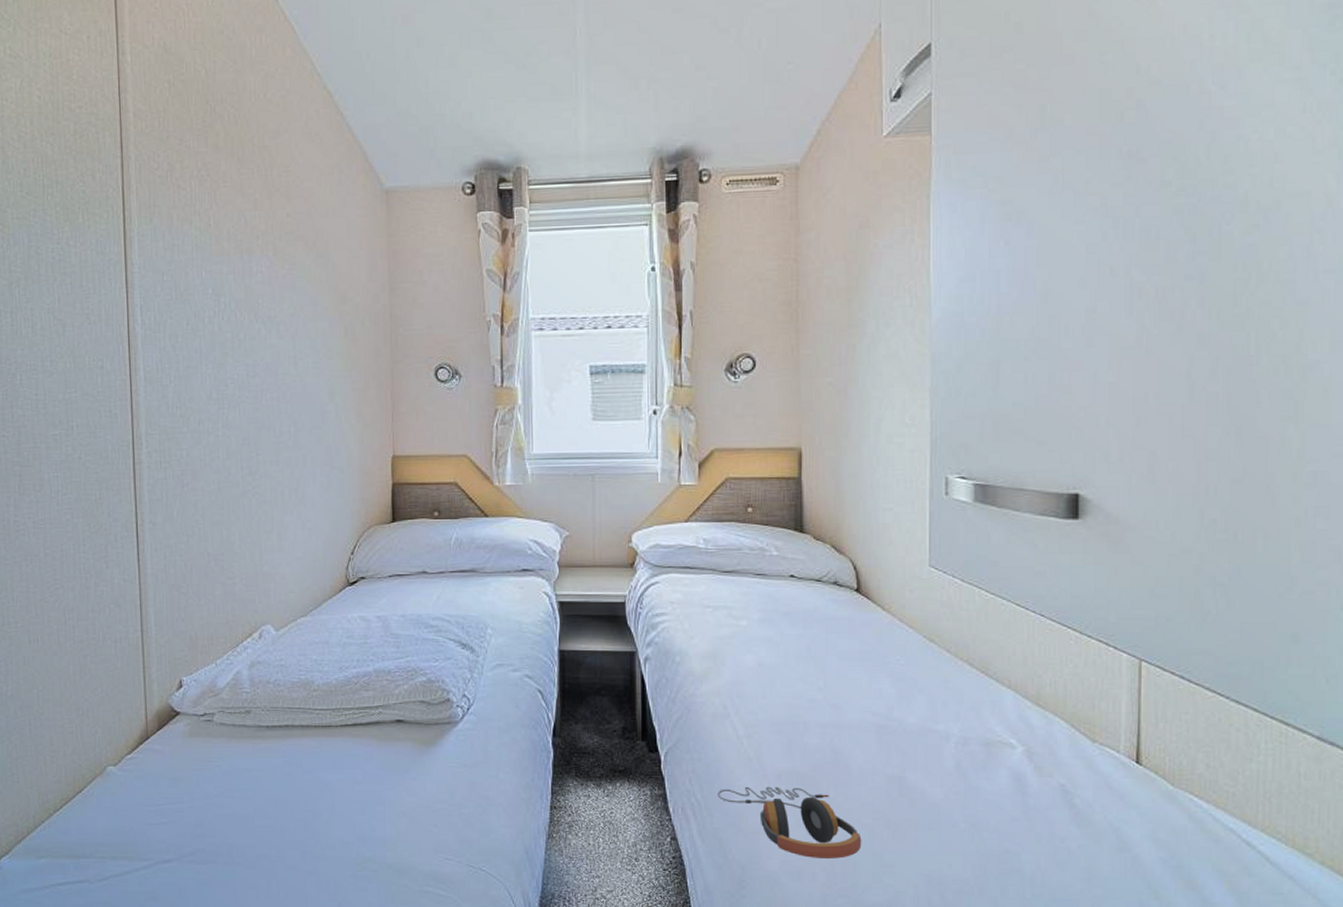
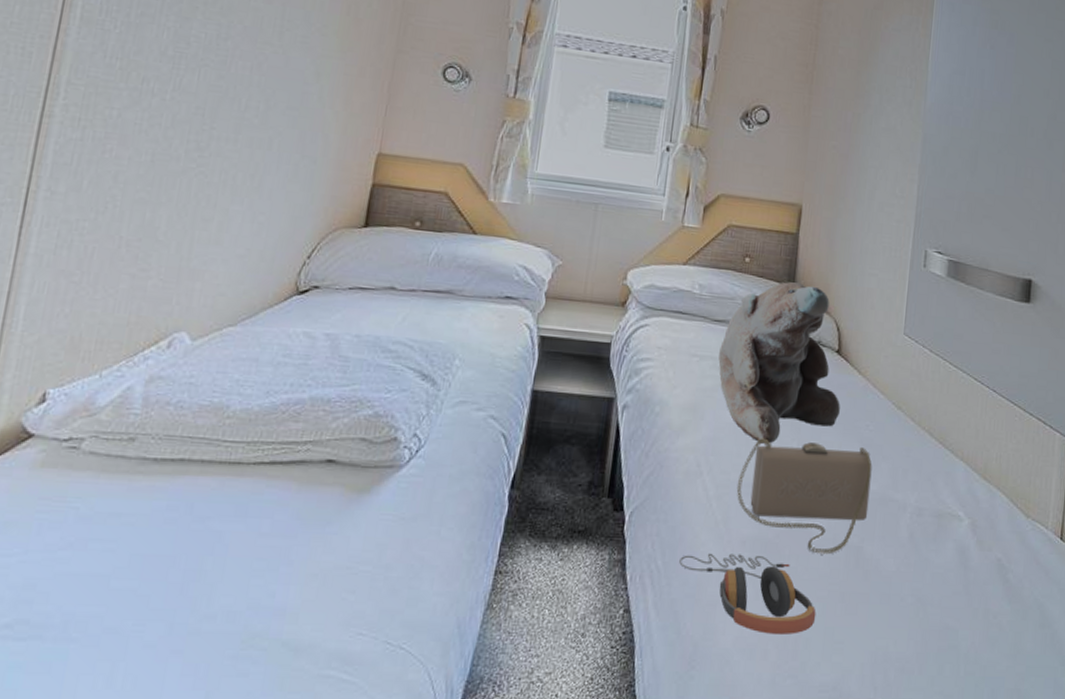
stuffed animal: none [732,527,865,683] -> present [718,282,840,443]
handbag: none [766,679,907,785] -> present [736,438,873,555]

